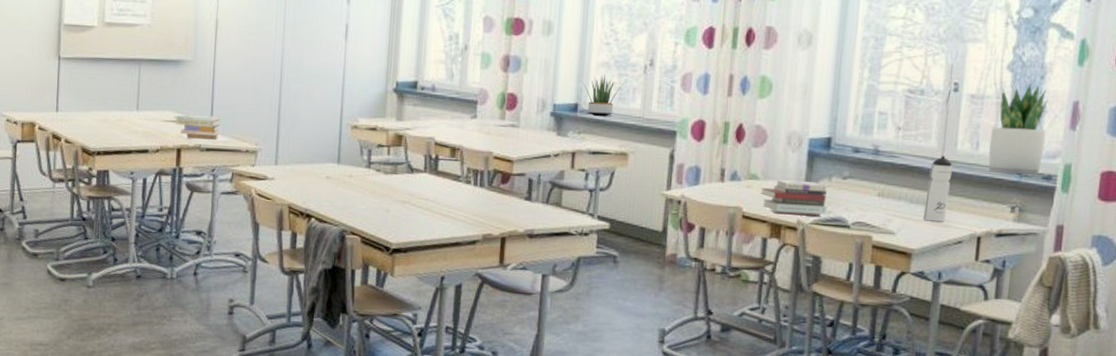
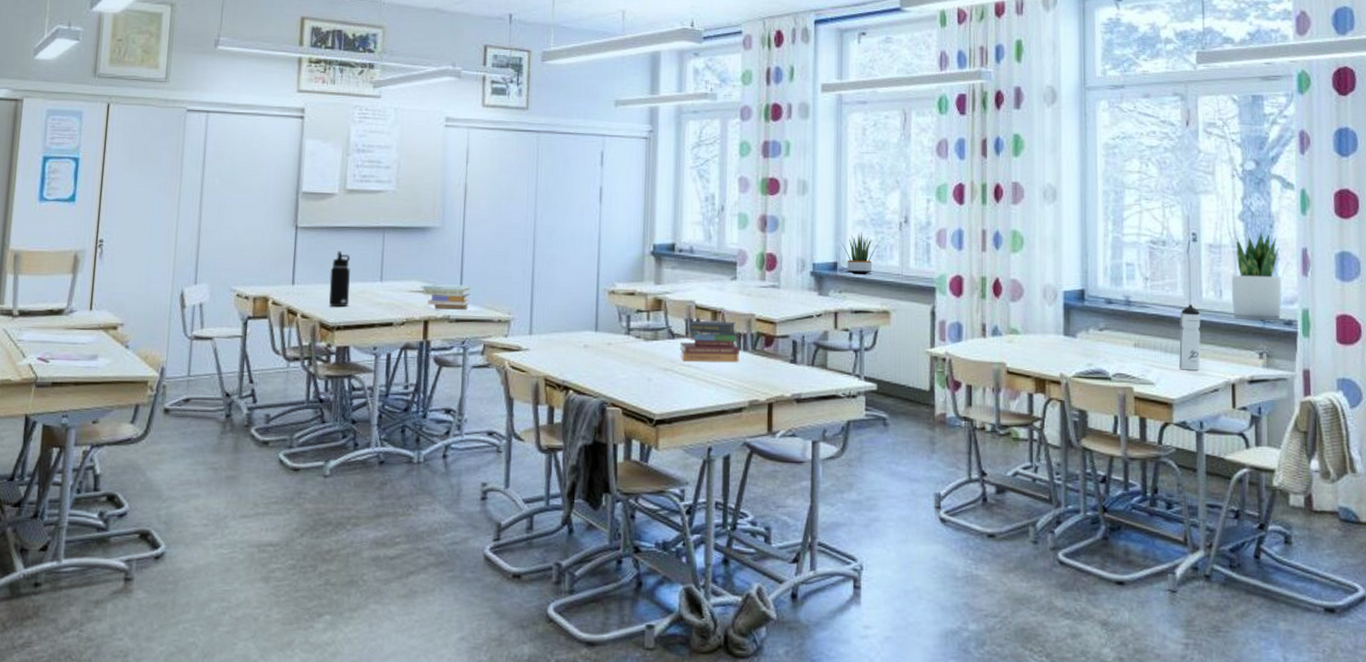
water bottle: none [89,81,109,133] -> present [329,251,350,306]
books: none [417,156,476,198] -> present [679,320,739,363]
books: present [761,180,828,217] -> none [1022,334,1088,370]

